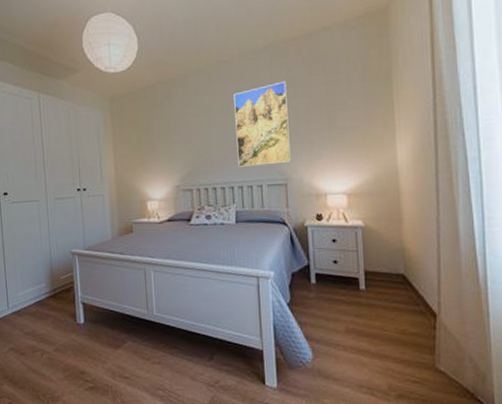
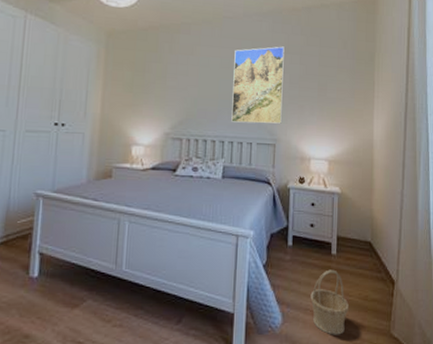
basket: none [340,305,386,370] -> present [310,269,350,335]

